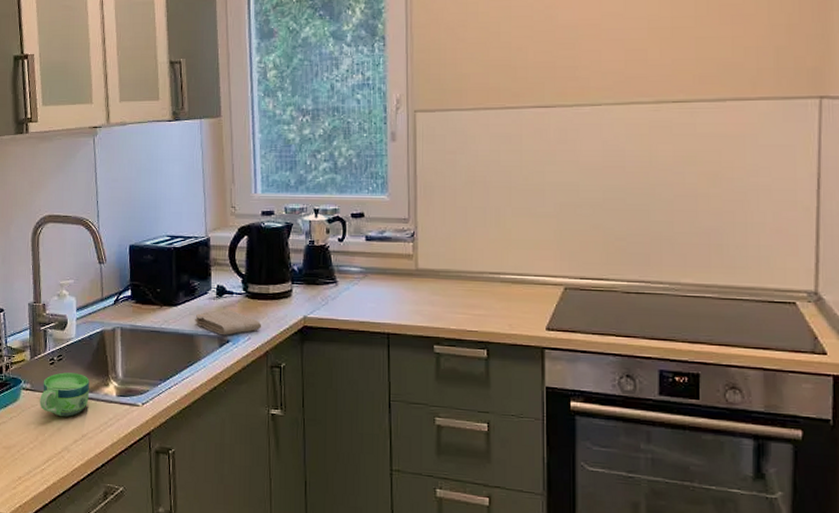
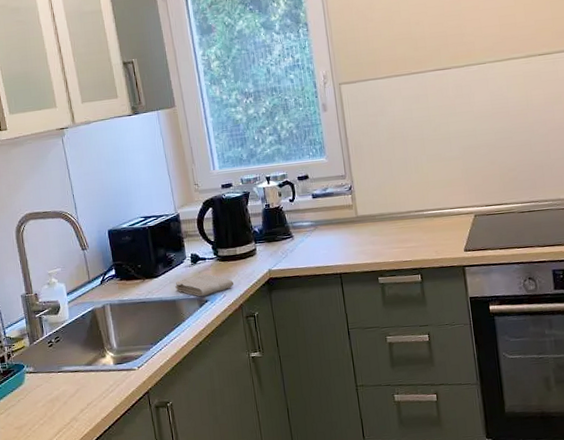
cup: present [40,372,89,417] -> none [43,350,89,391]

